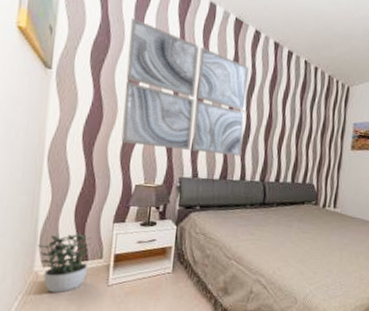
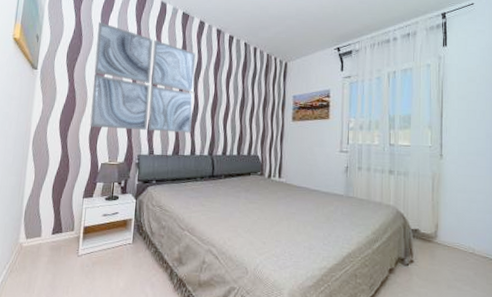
potted plant: present [37,232,91,293] -> none [22,207,65,263]

